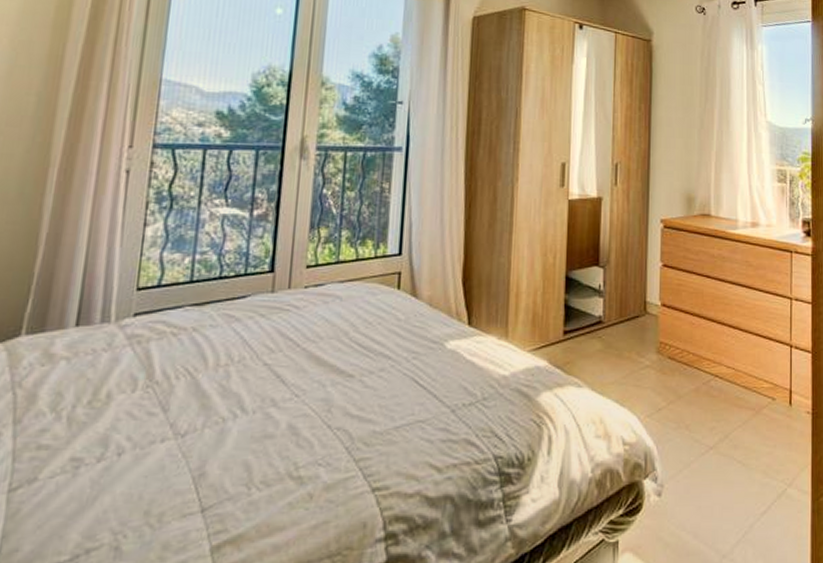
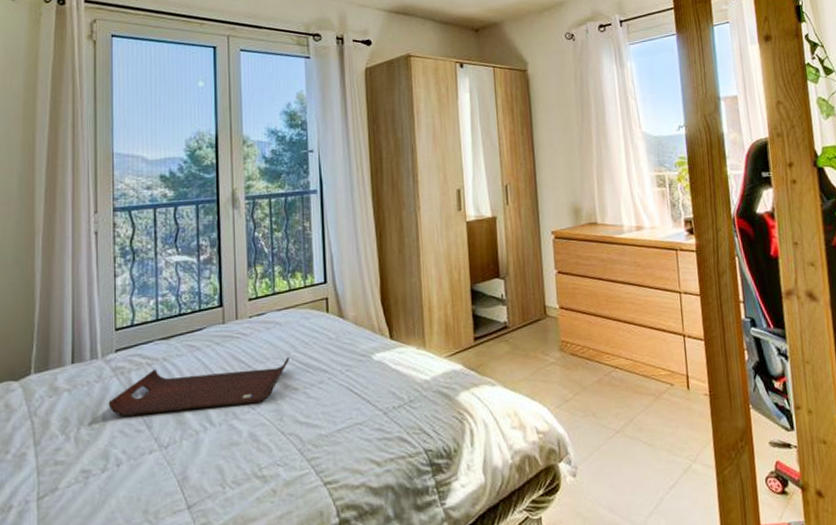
serving tray: none [116,338,347,395] -> present [108,357,289,417]

